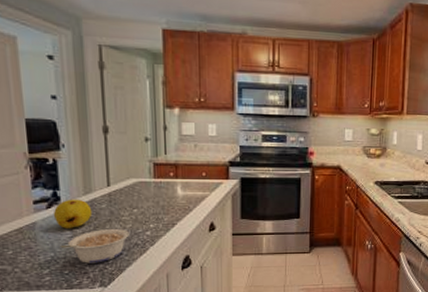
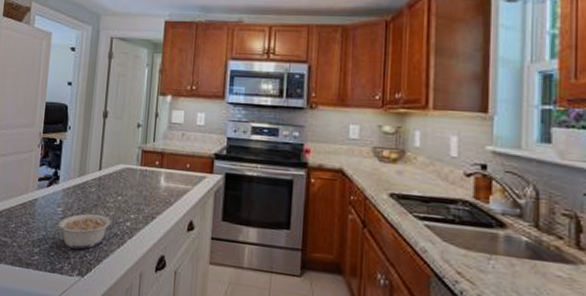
fruit: present [53,199,93,228] -> none [51,179,83,209]

